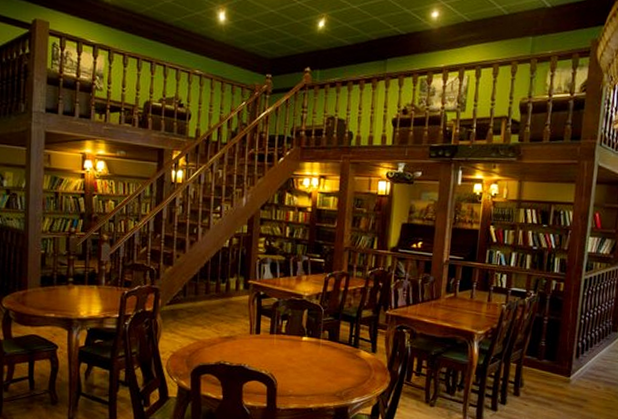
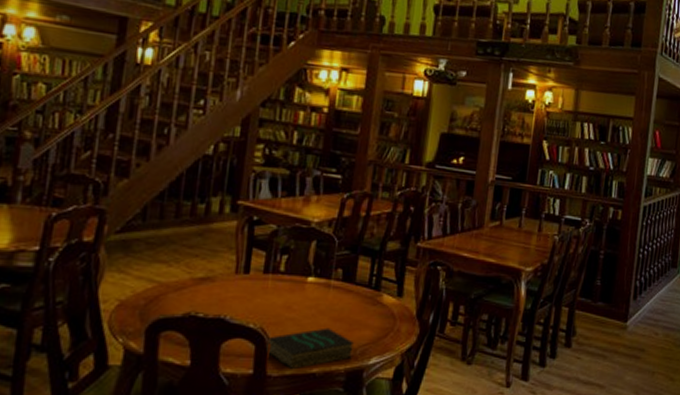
book: none [275,375,341,405] -> present [266,327,355,370]

